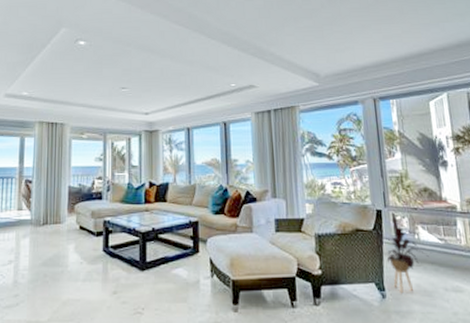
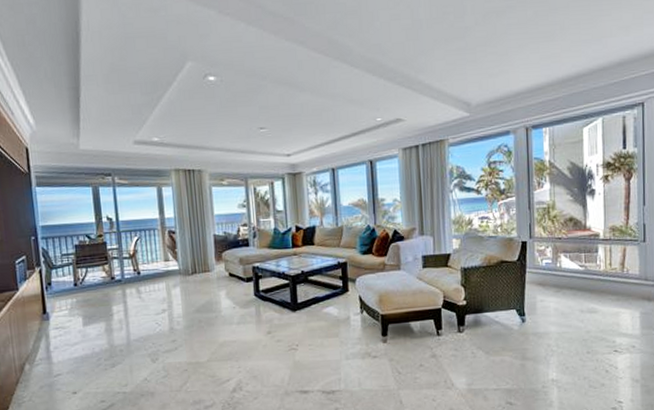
house plant: present [383,212,429,292] -> none [526,243,569,316]

